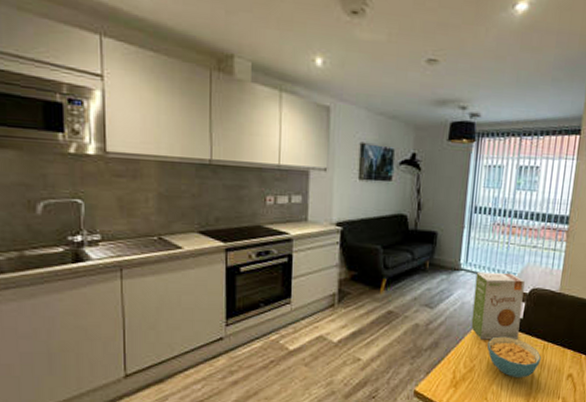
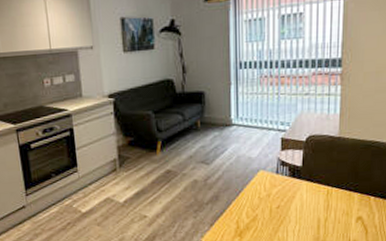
food box: present [471,272,525,340] -> none [248,122,300,190]
cereal bowl: present [487,336,541,378] -> none [267,185,325,224]

